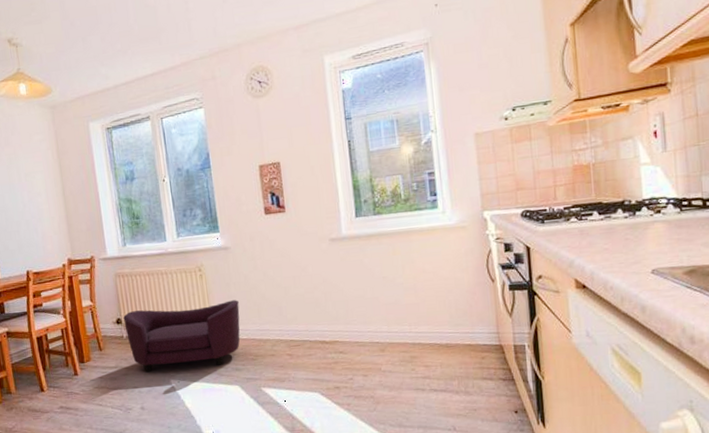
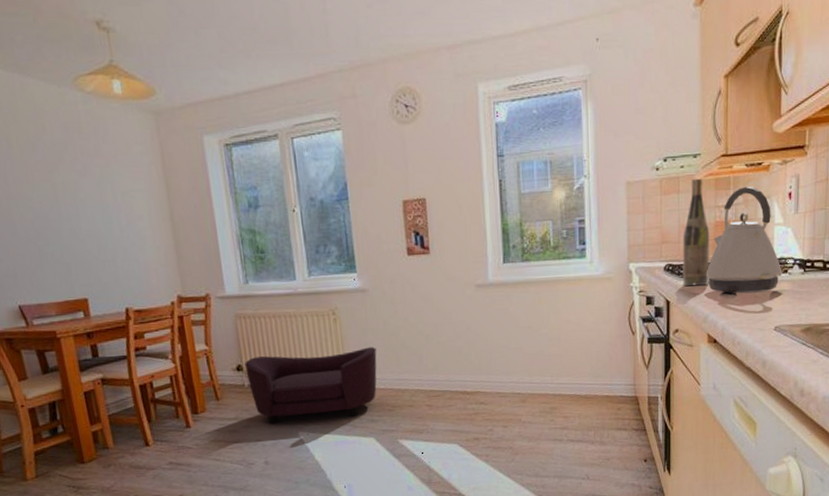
wine bottle: none [538,124,572,232] -> present [682,178,710,287]
kettle: none [567,128,655,238] -> present [706,186,783,294]

